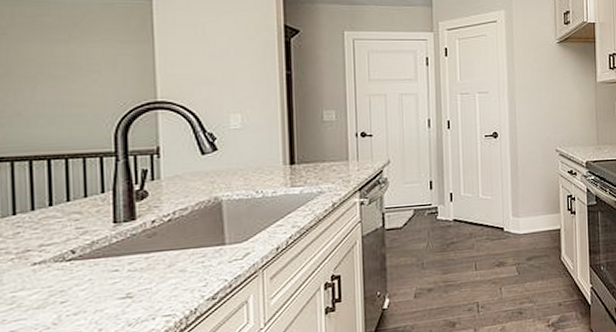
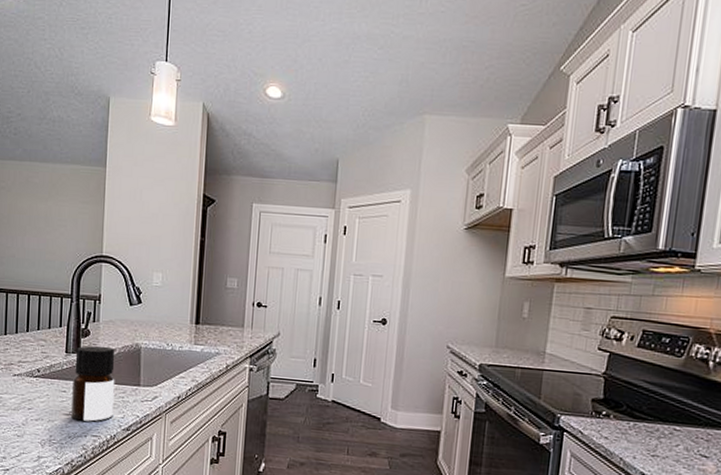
bottle: none [128,206,191,302] -> present [71,346,115,422]

